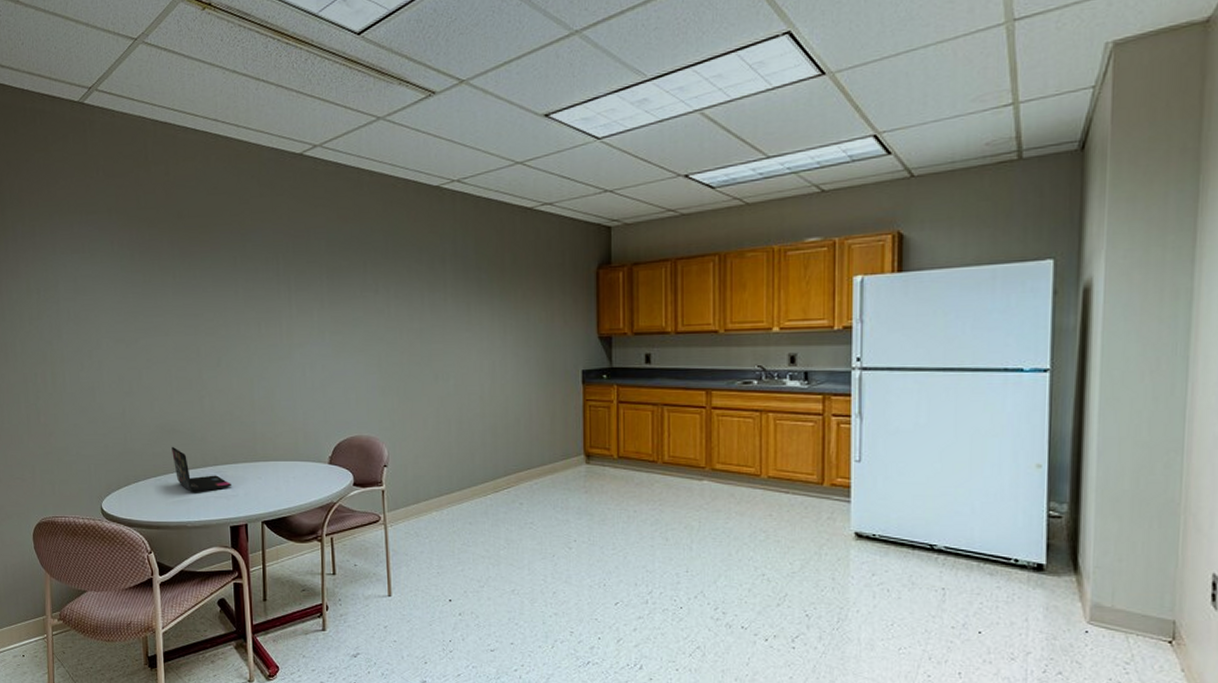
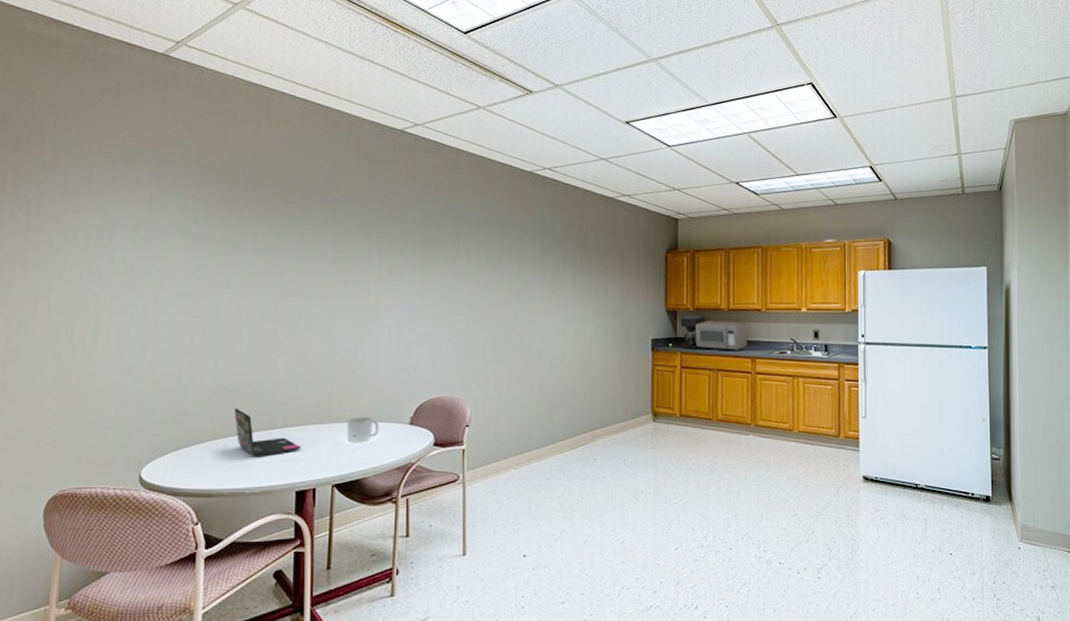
mug: none [271,456,301,482] -> present [347,417,380,443]
coffee maker: none [615,341,647,381] -> present [679,316,706,349]
microwave: none [635,346,702,383] -> present [695,321,748,352]

